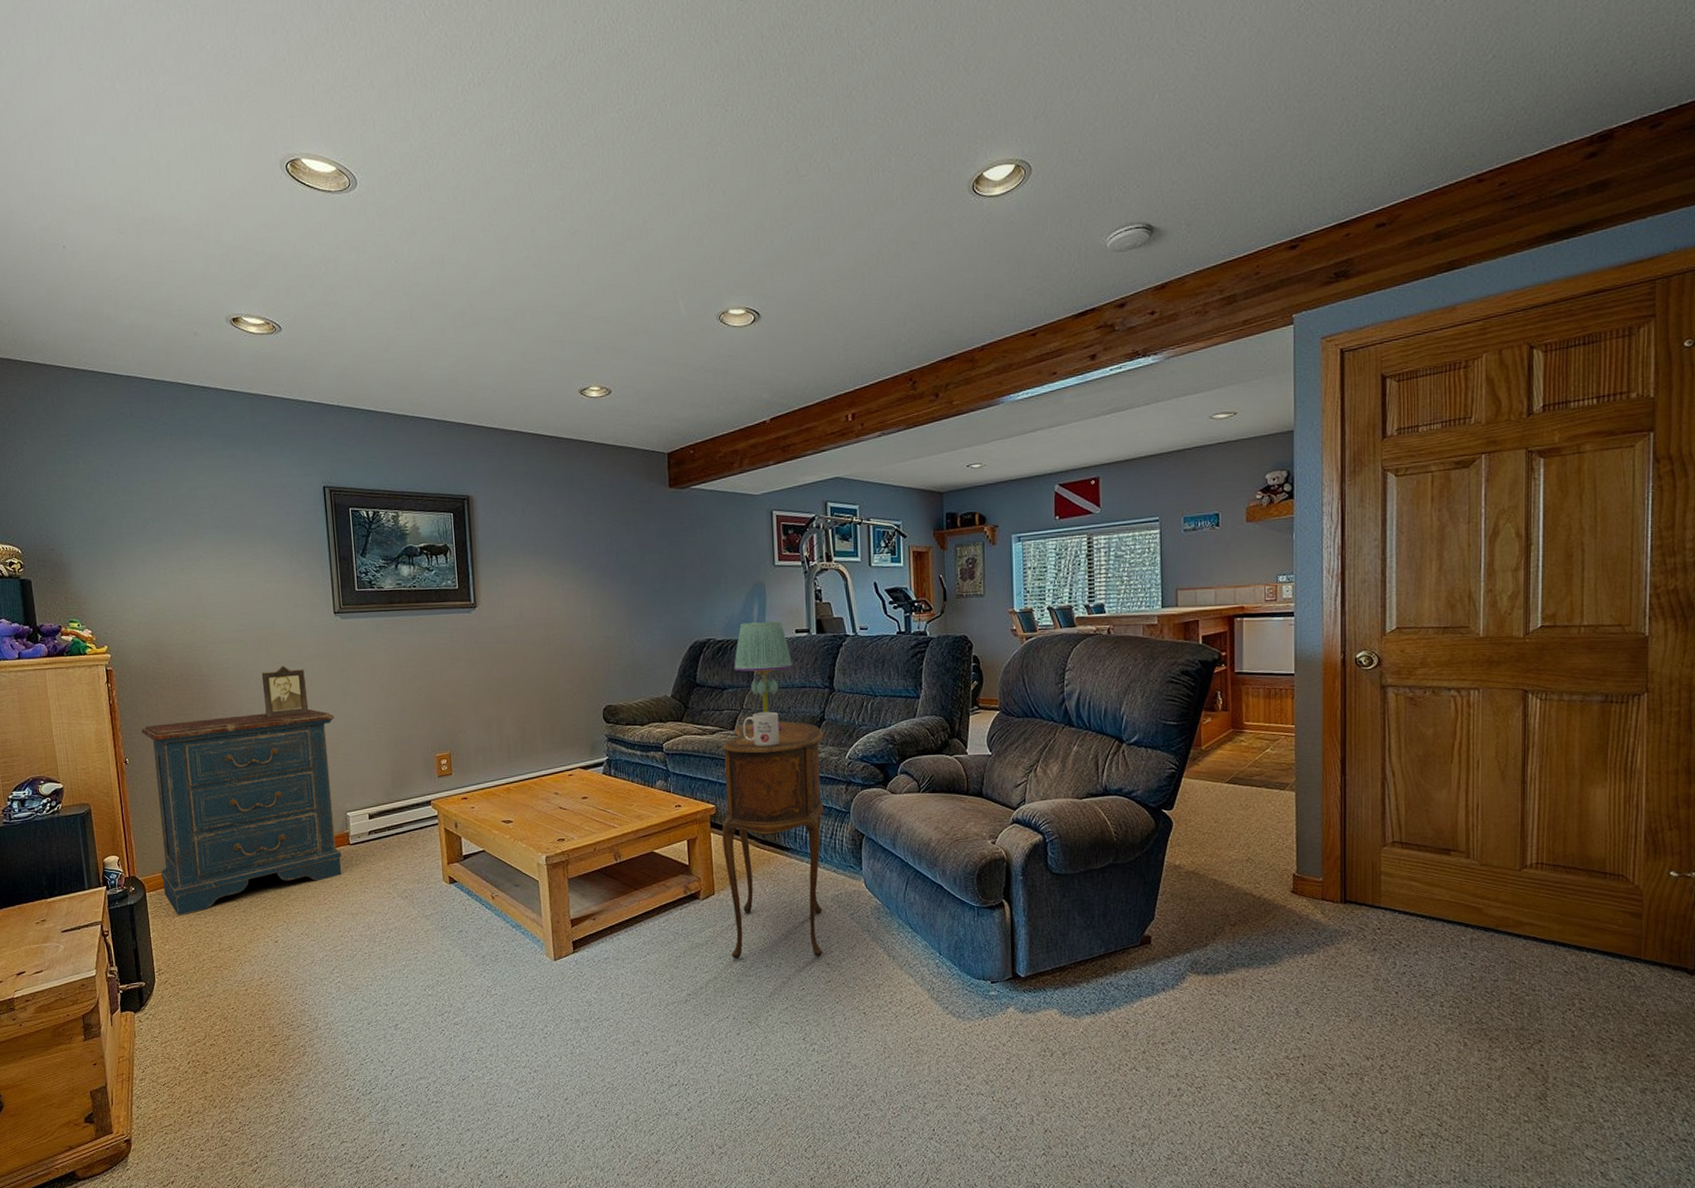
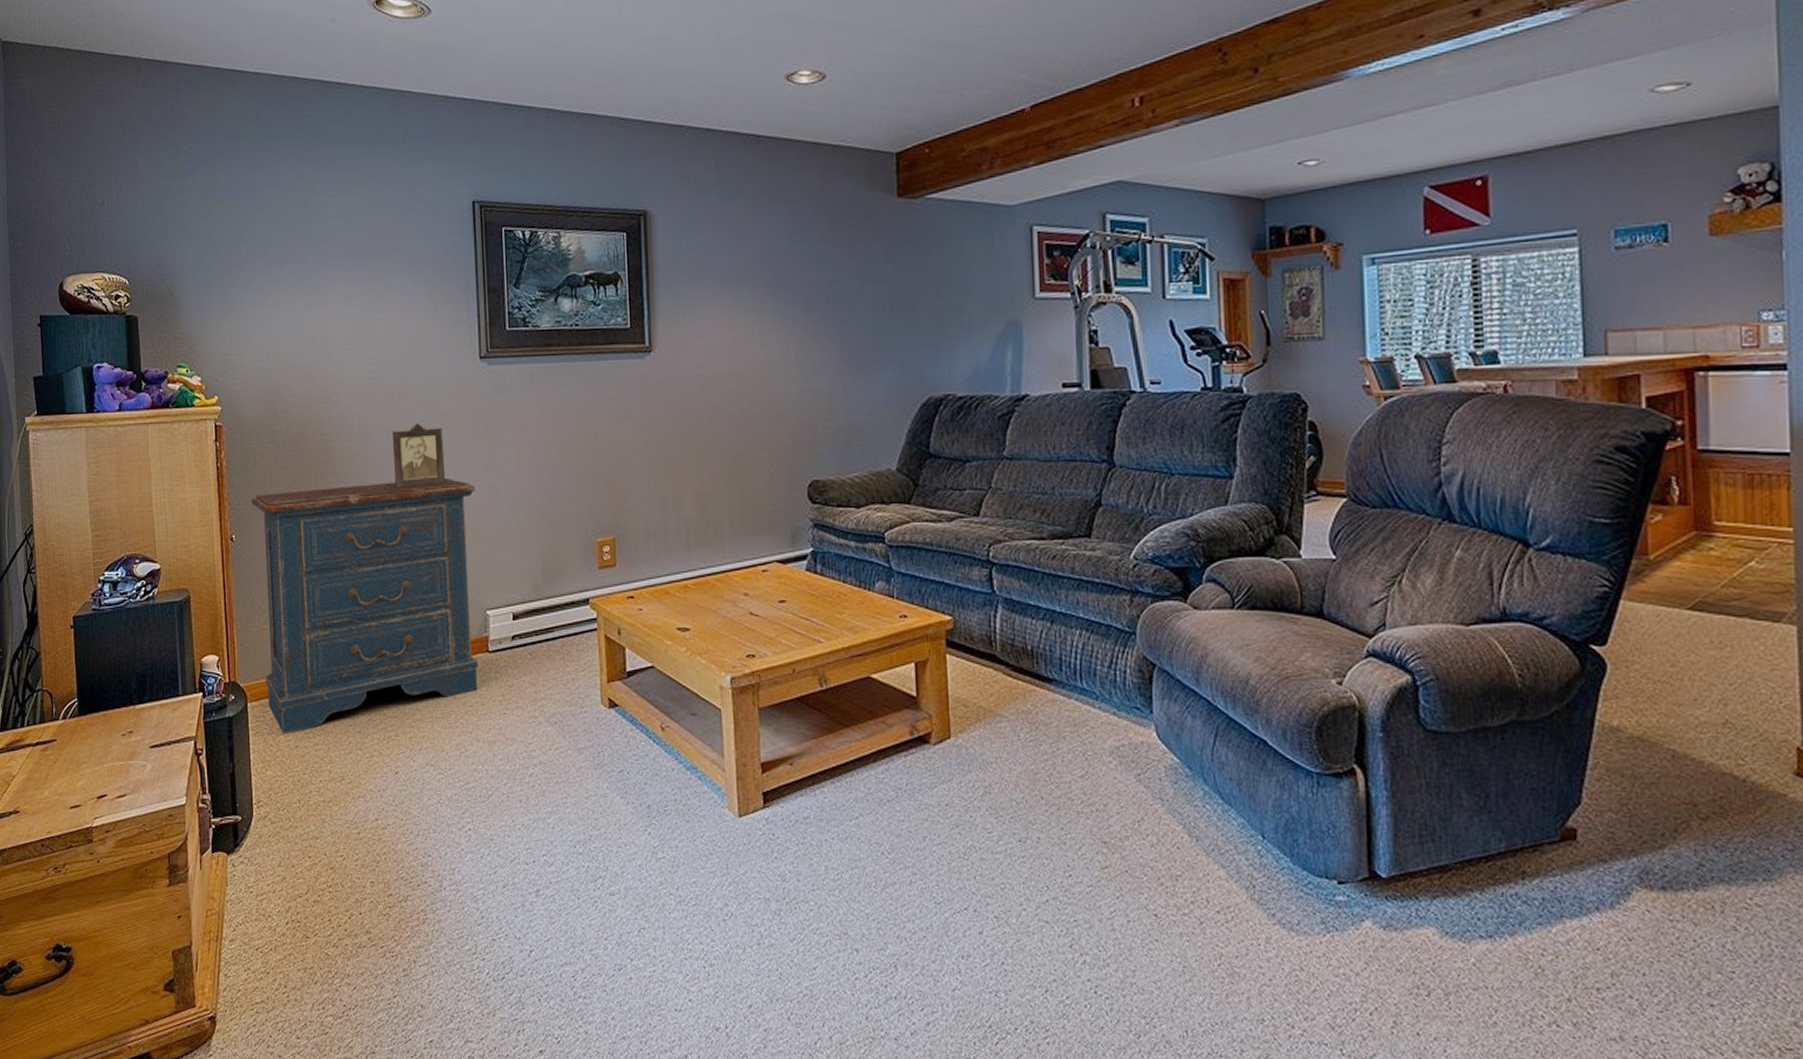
side table: present [722,721,824,959] -> none [961,506,1101,831]
table lamp: present [734,621,792,732] -> none [979,372,1058,519]
mug: present [742,711,780,746] -> none [990,492,1040,539]

